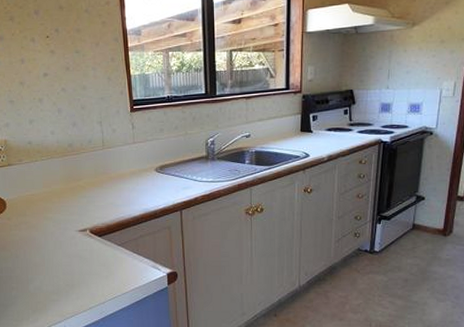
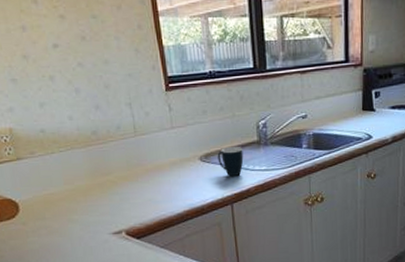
mug: none [170,161,193,187] -> present [217,147,244,177]

